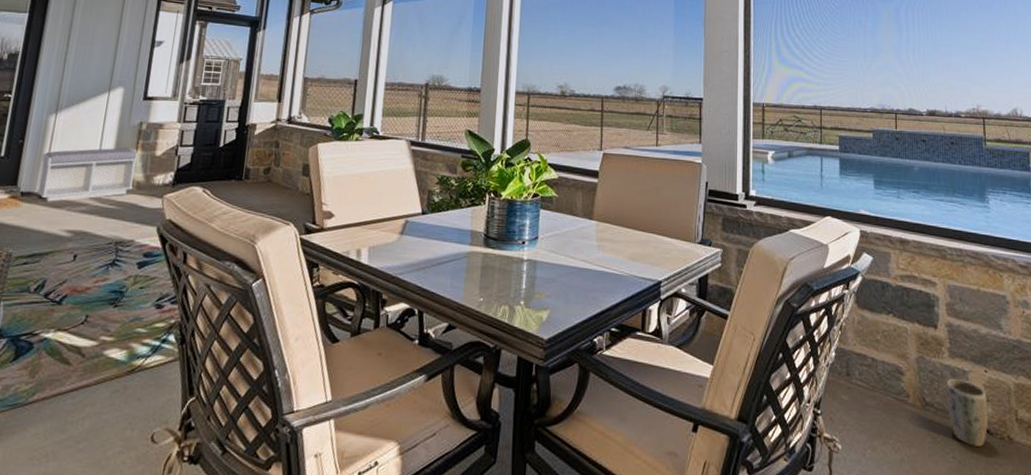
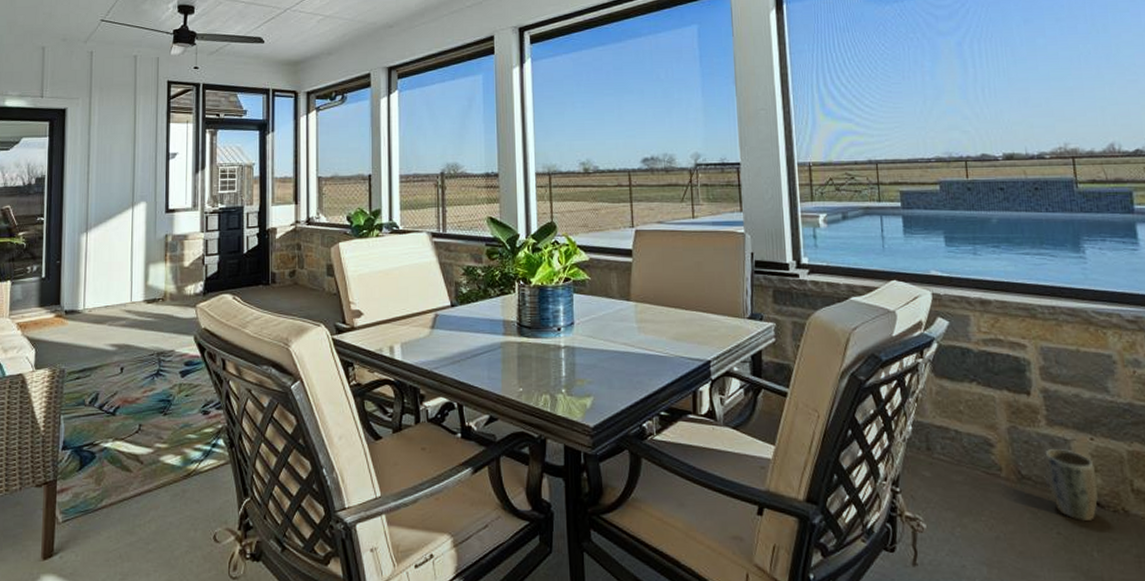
bench: present [36,147,138,202] -> none [78,261,167,318]

